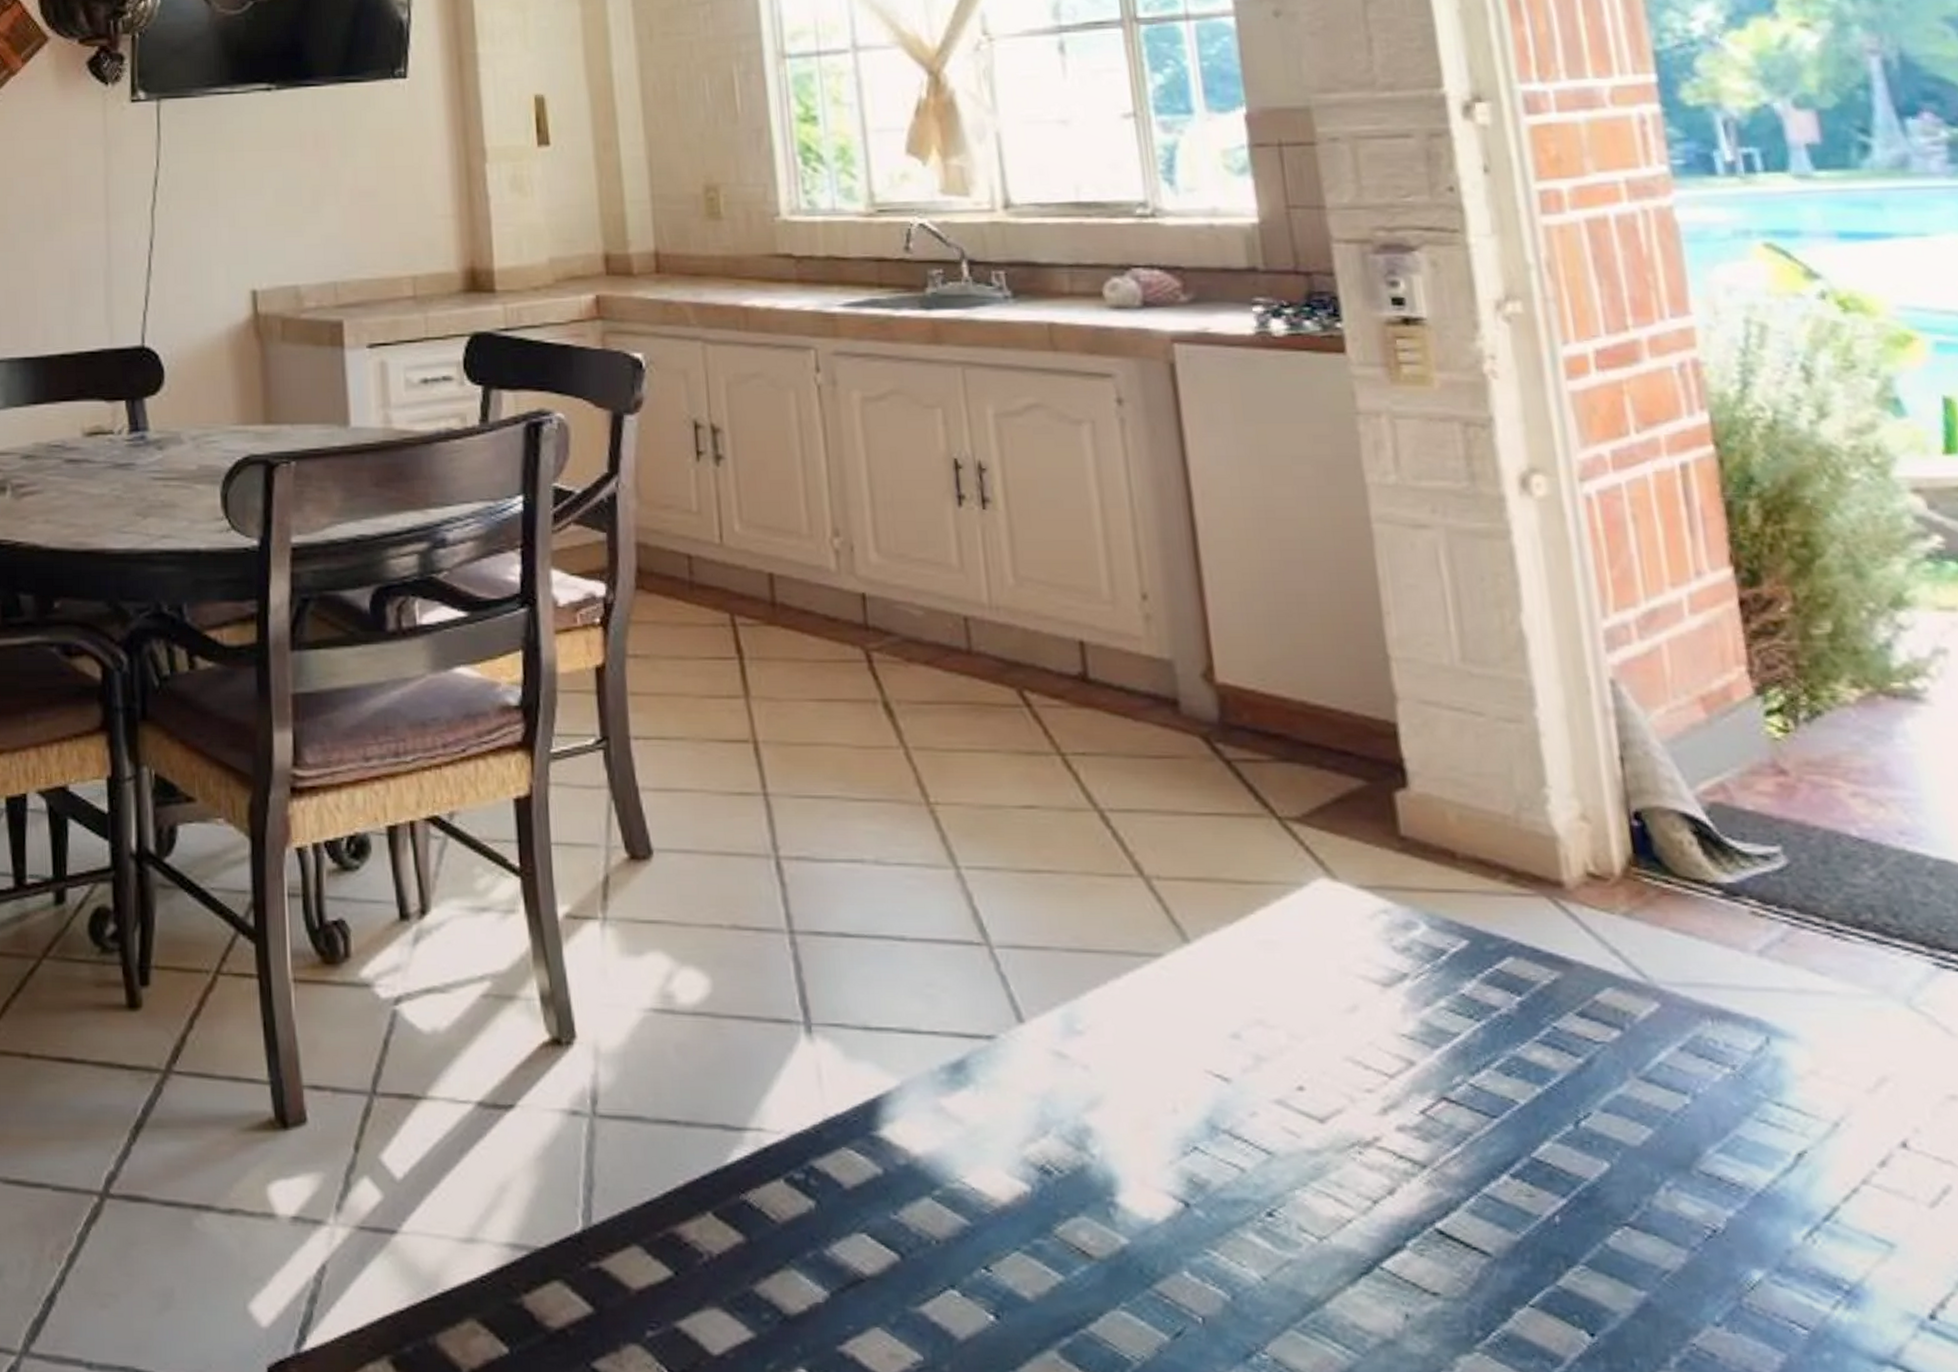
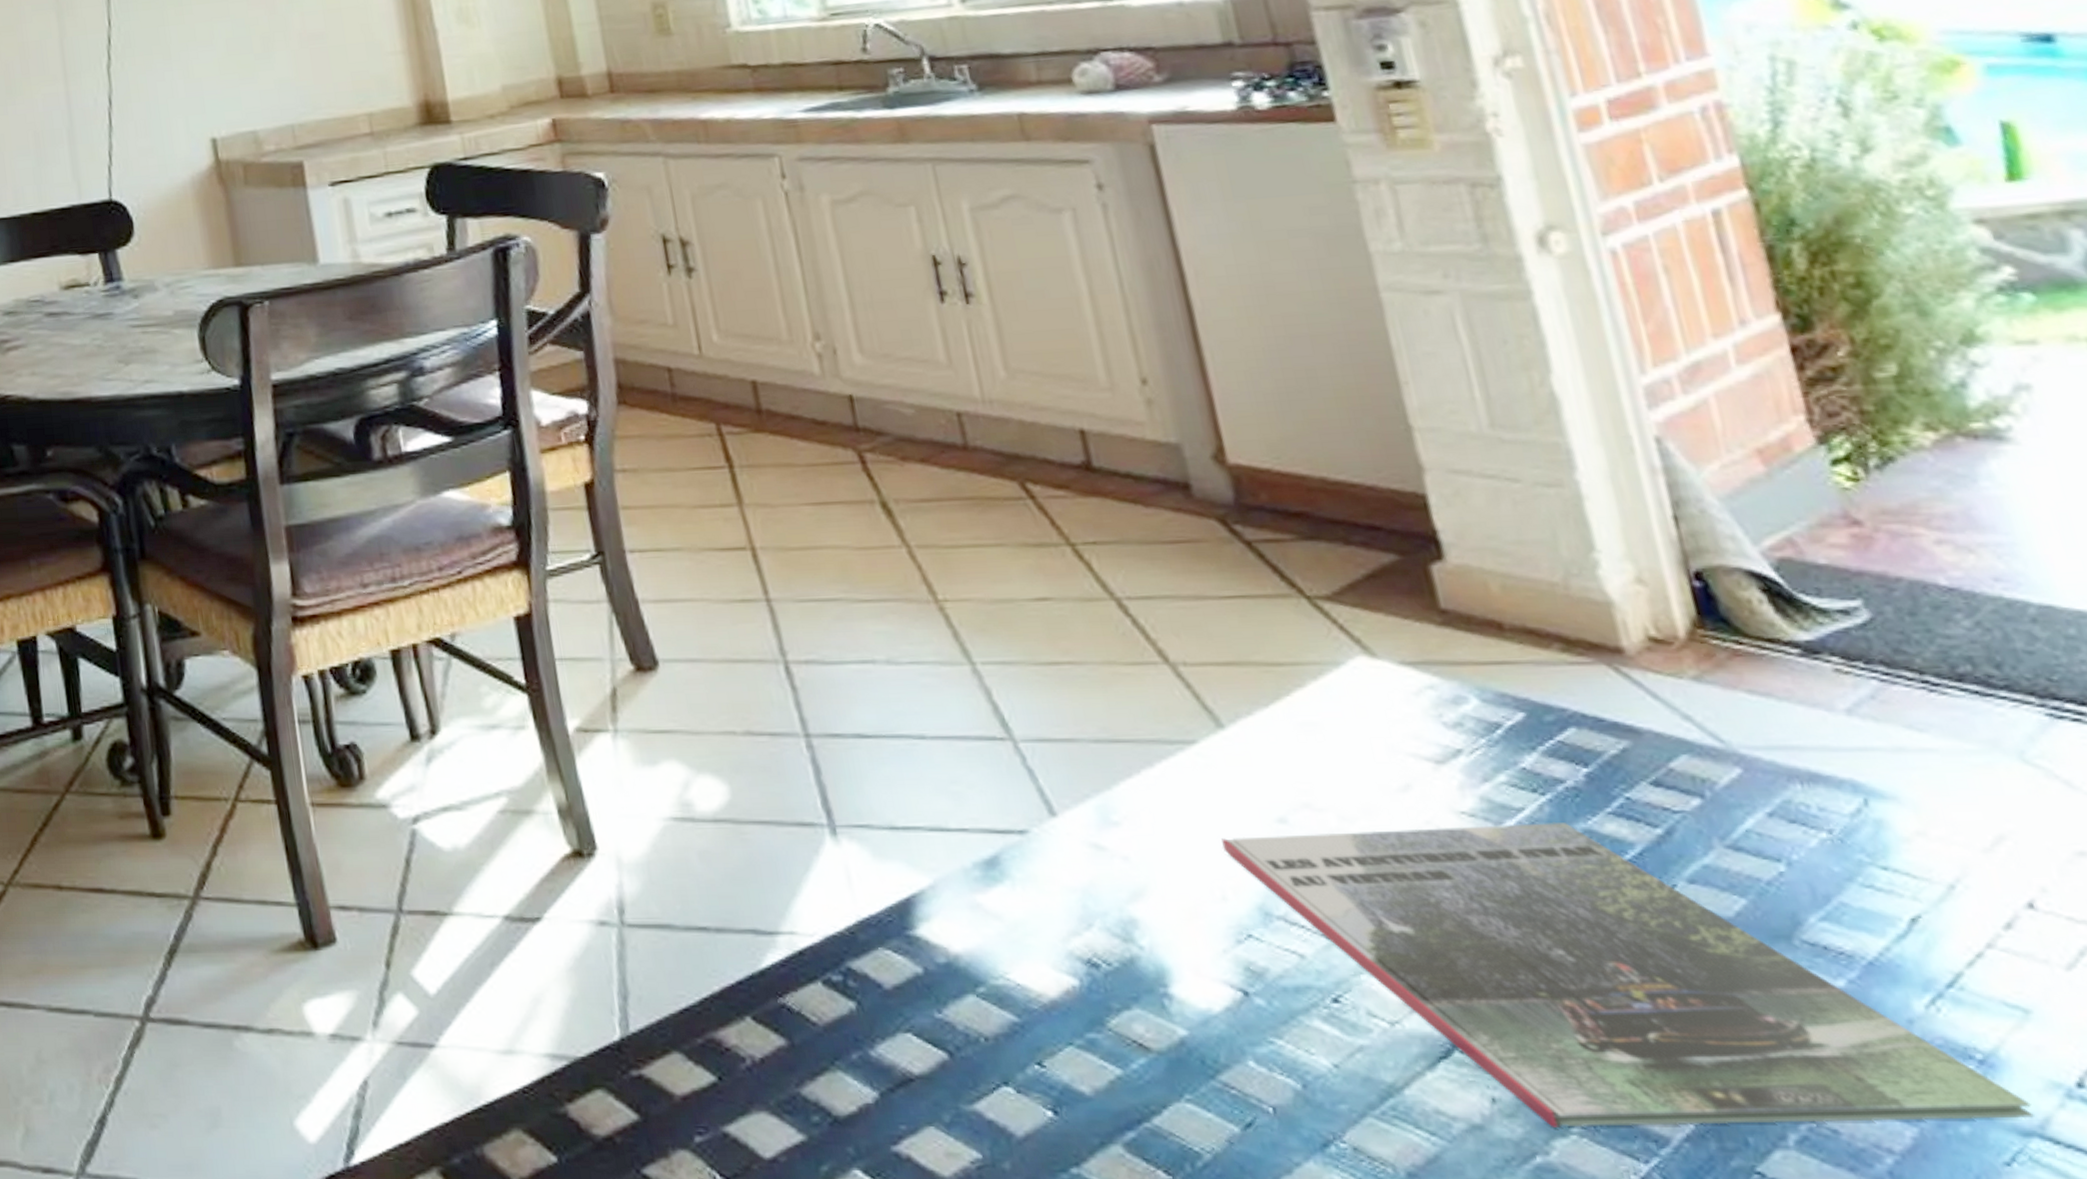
magazine: none [1177,1047,1890,1348] -> present [1221,821,2035,1128]

